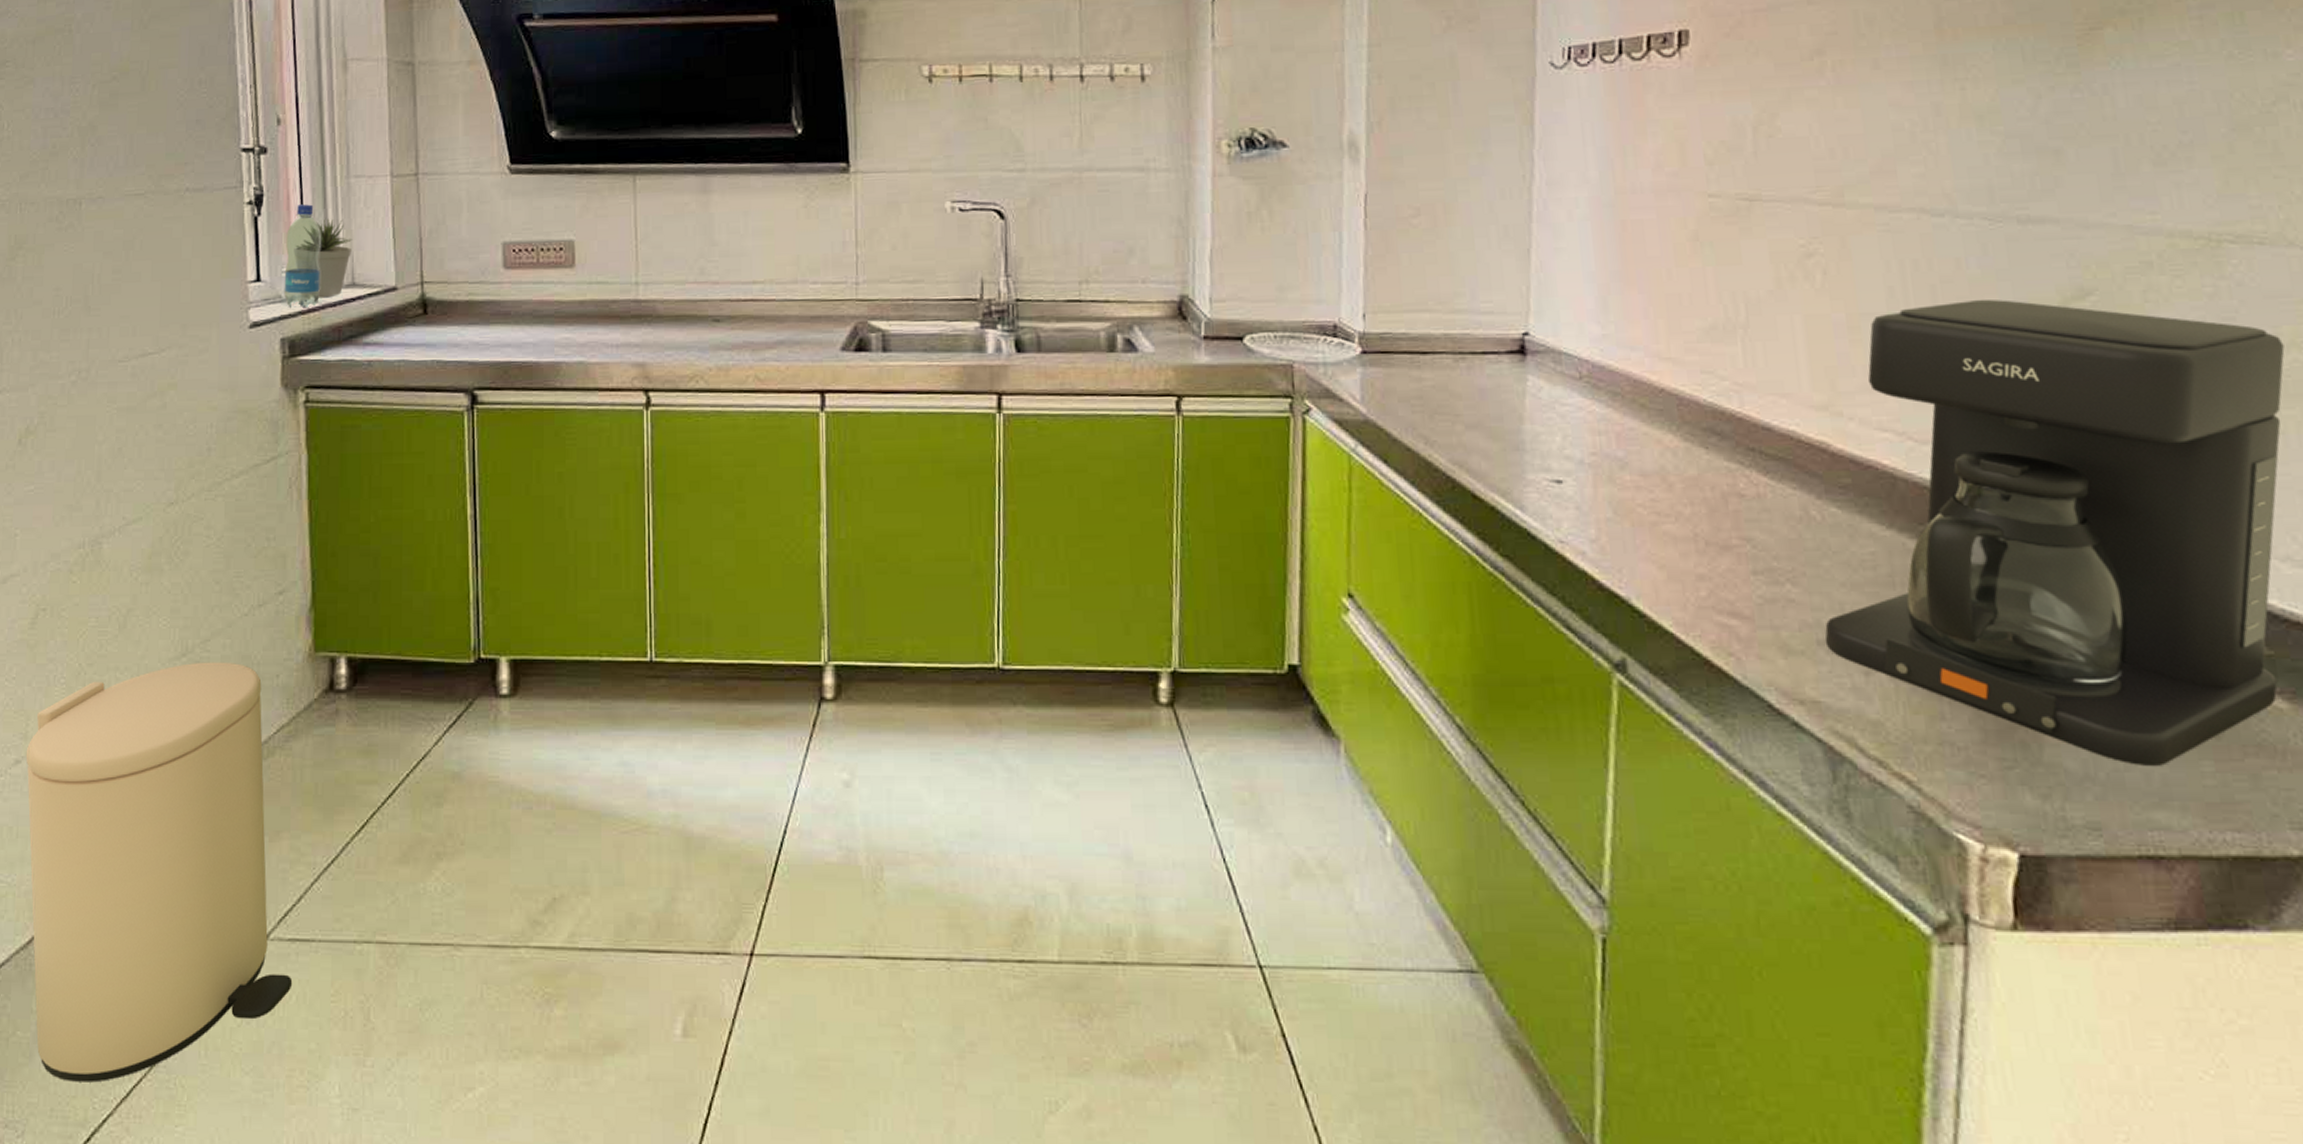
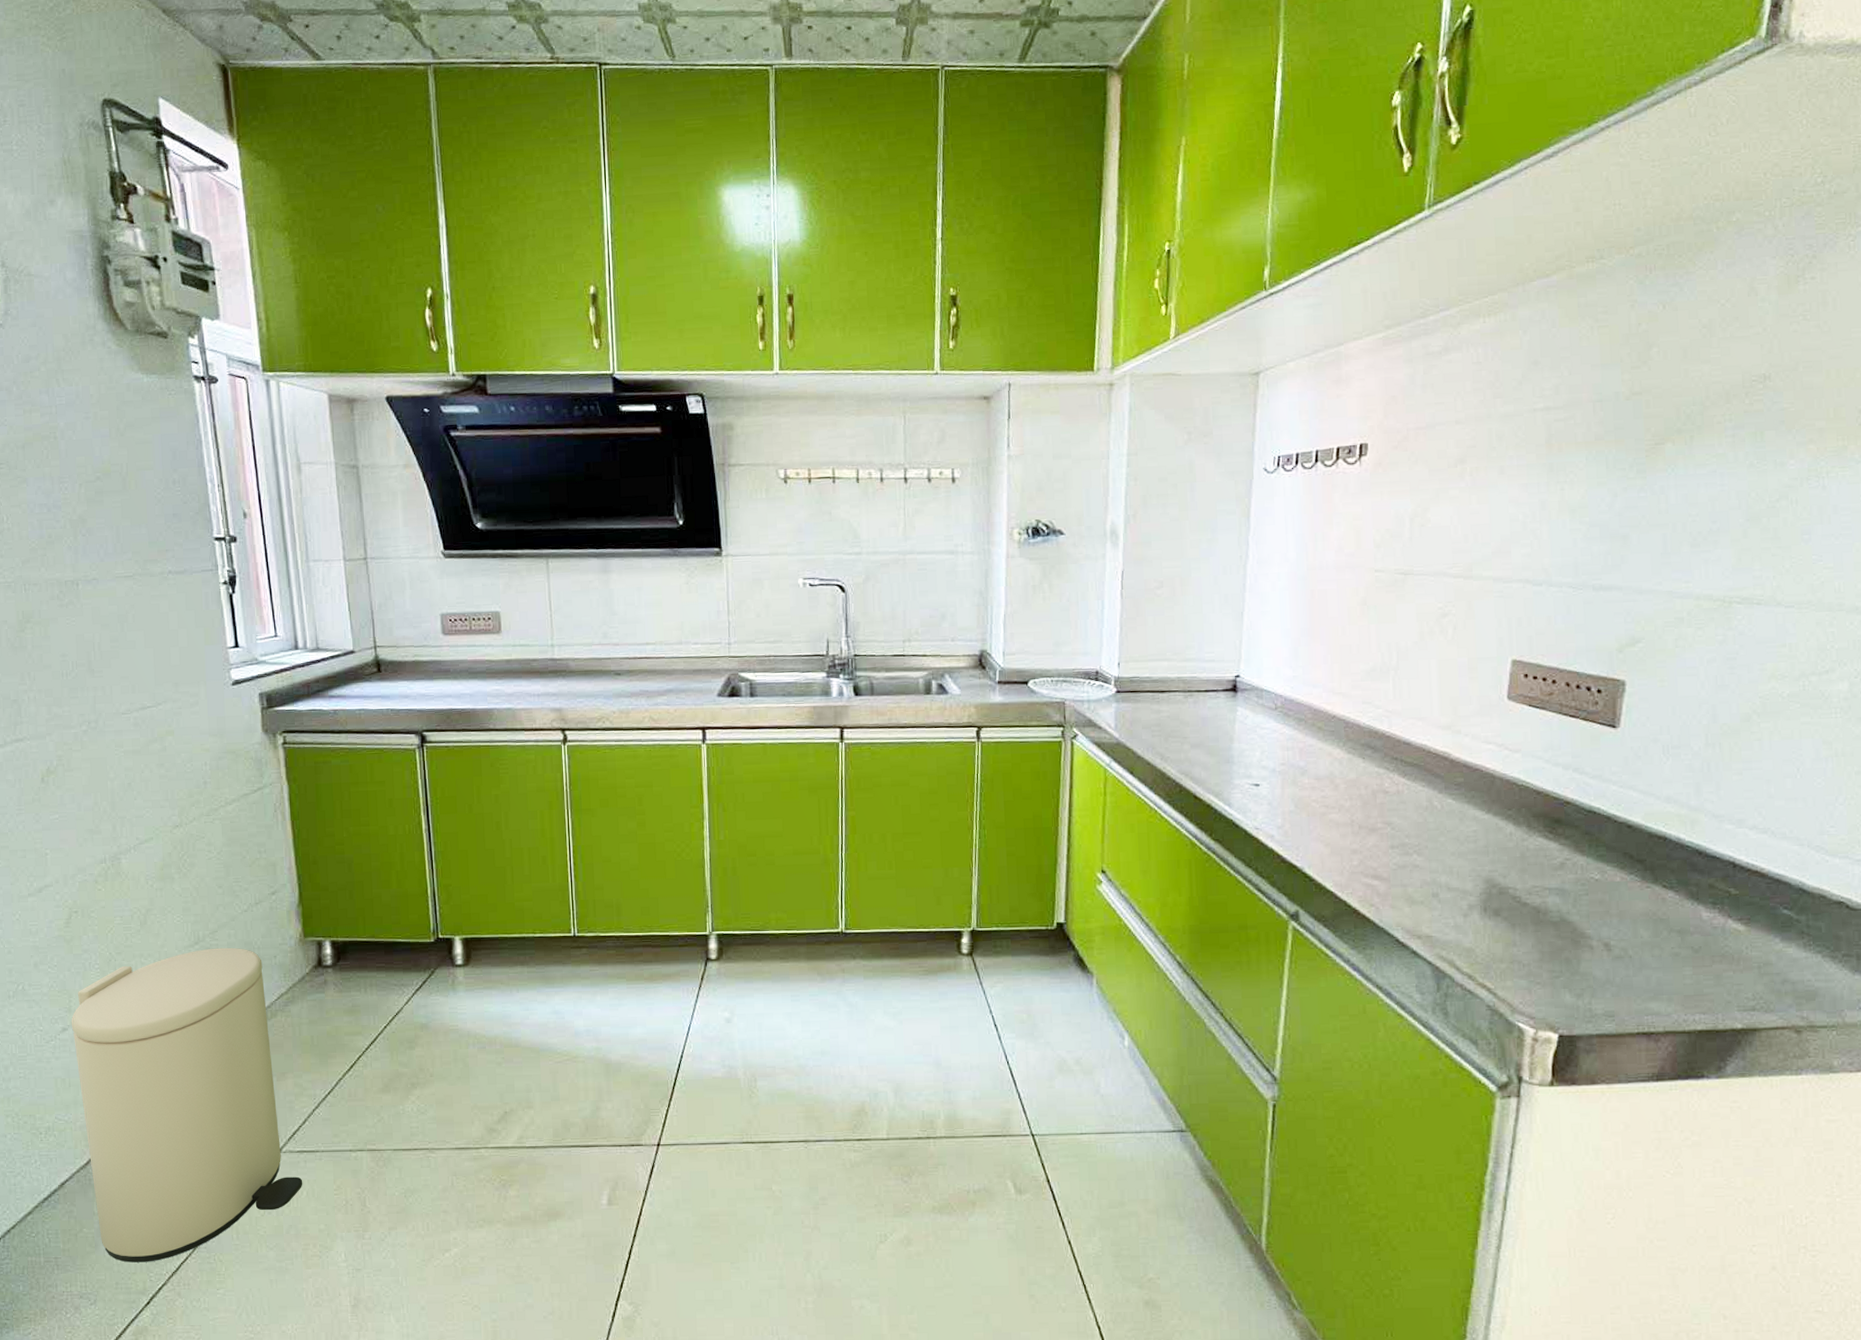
bottle: present [284,204,322,308] -> none [258,584,290,669]
potted plant: present [316,218,353,298] -> none [283,595,315,660]
coffee maker: present [1824,299,2285,766] -> none [1438,646,1767,972]

